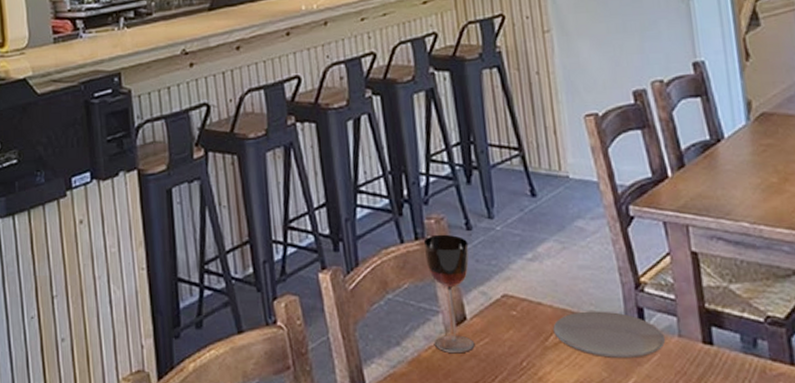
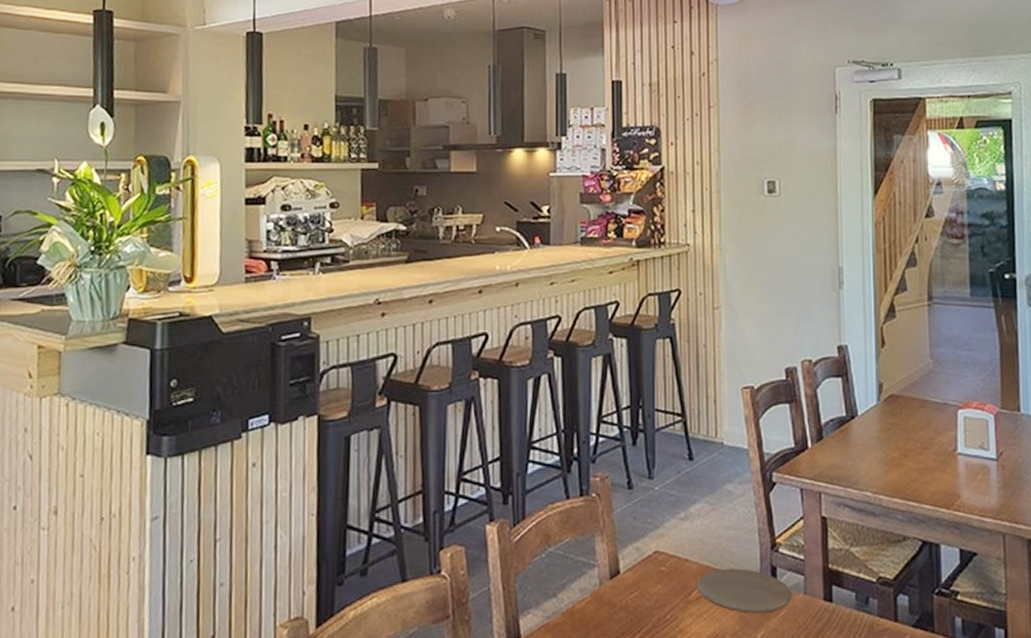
wineglass: present [423,234,475,354] -> none [587,492,628,606]

